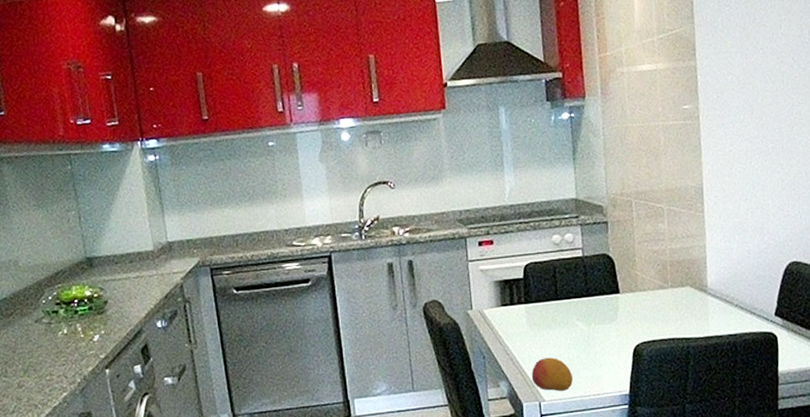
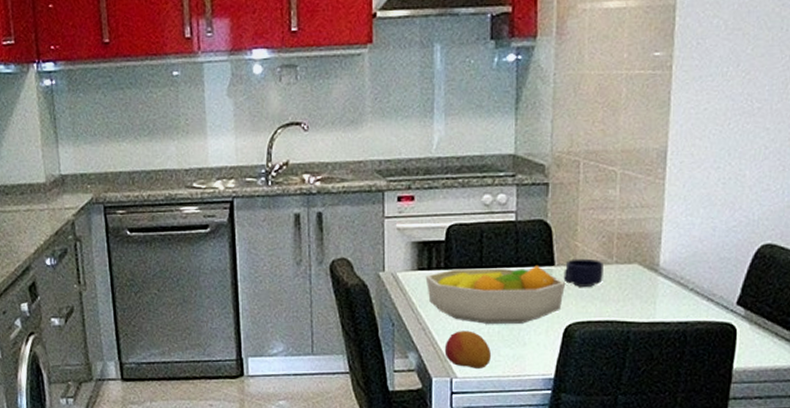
fruit bowl: none [509,293,631,350] -> present [425,265,566,324]
mug: none [628,285,662,311] -> present [563,258,603,287]

